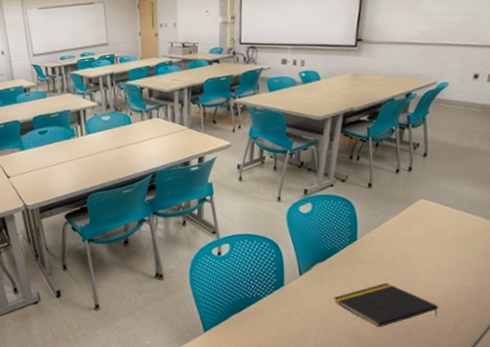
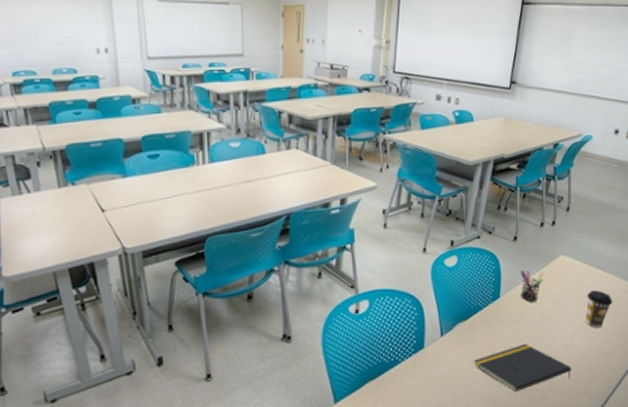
pen holder: none [377,214,402,244] -> present [520,270,543,302]
coffee cup: none [450,232,481,268] -> present [585,290,613,328]

